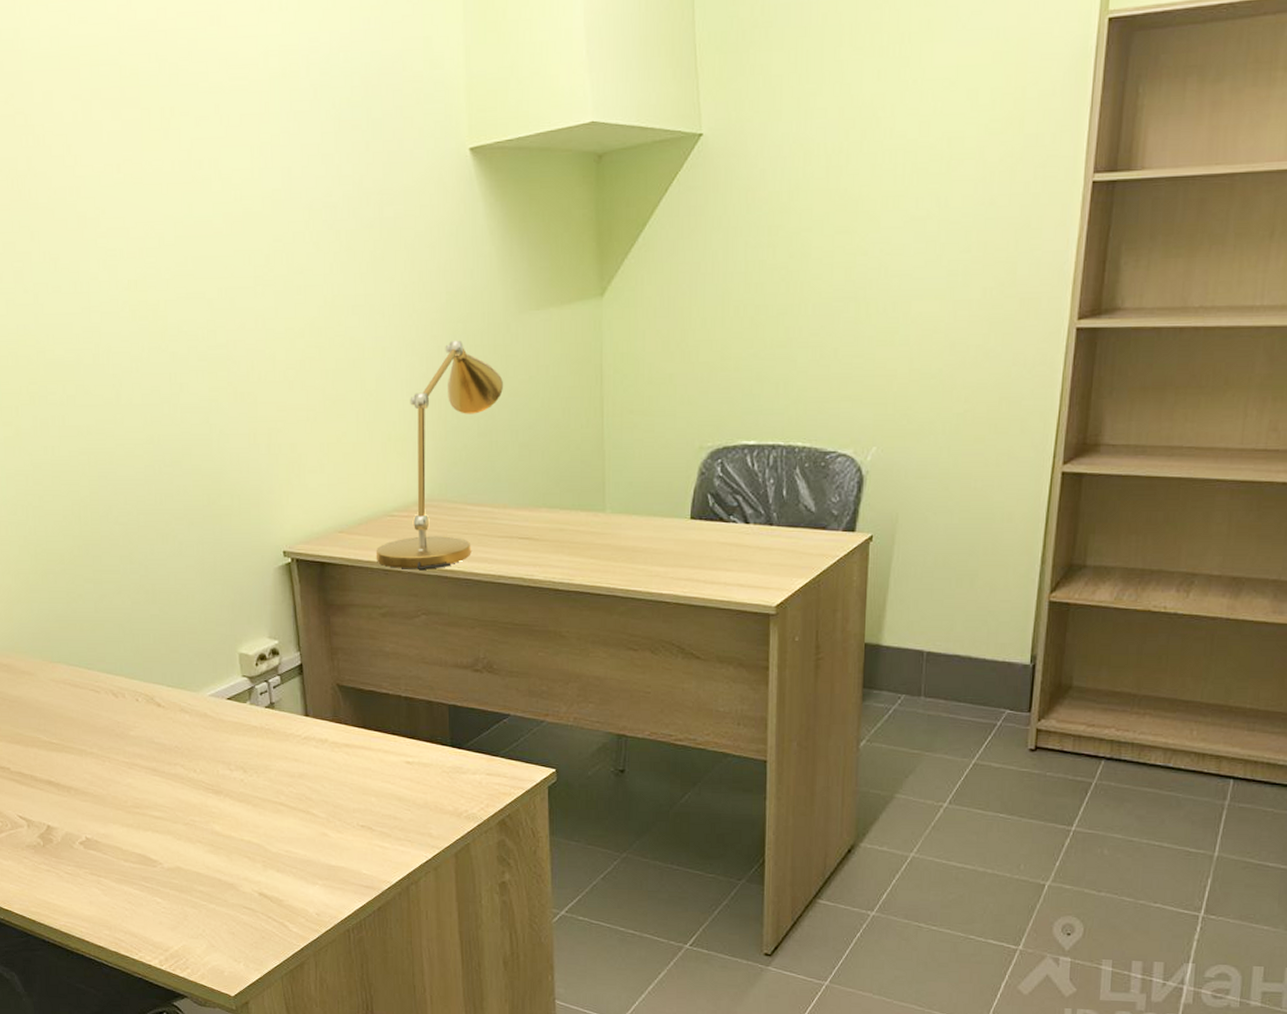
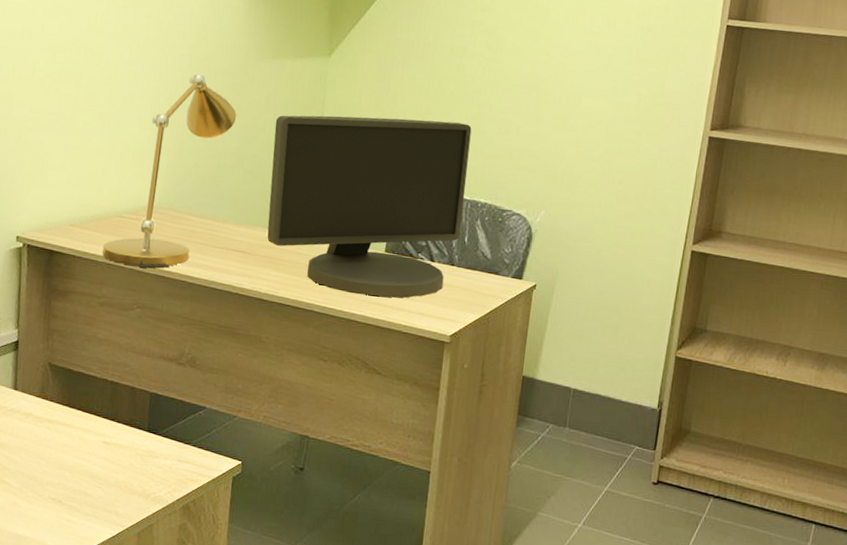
monitor: none [548,354,779,572] -> present [267,115,472,298]

